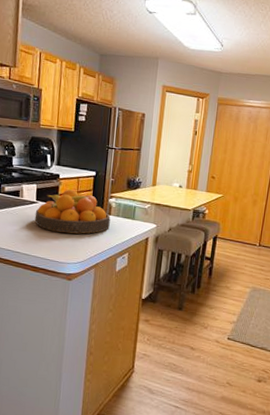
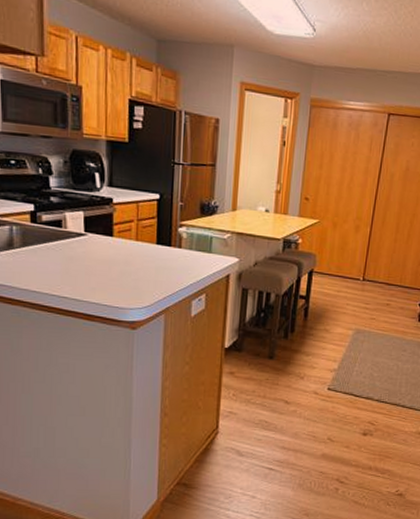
fruit bowl: present [34,189,111,234] -> none [84,217,181,273]

